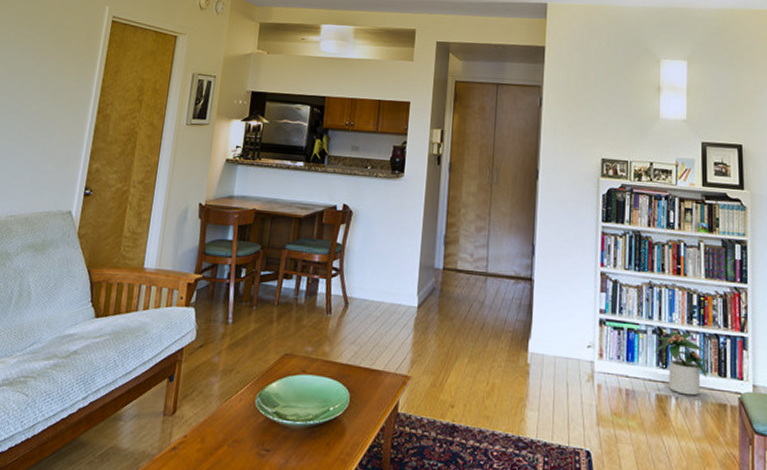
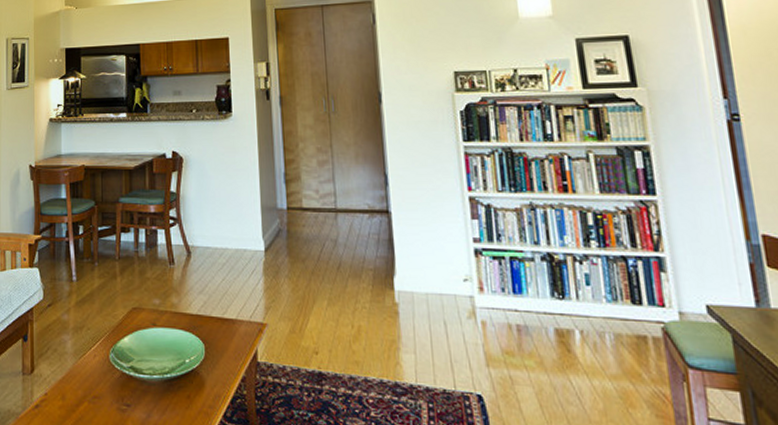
potted plant: present [654,331,708,396] -> none [546,256,617,328]

